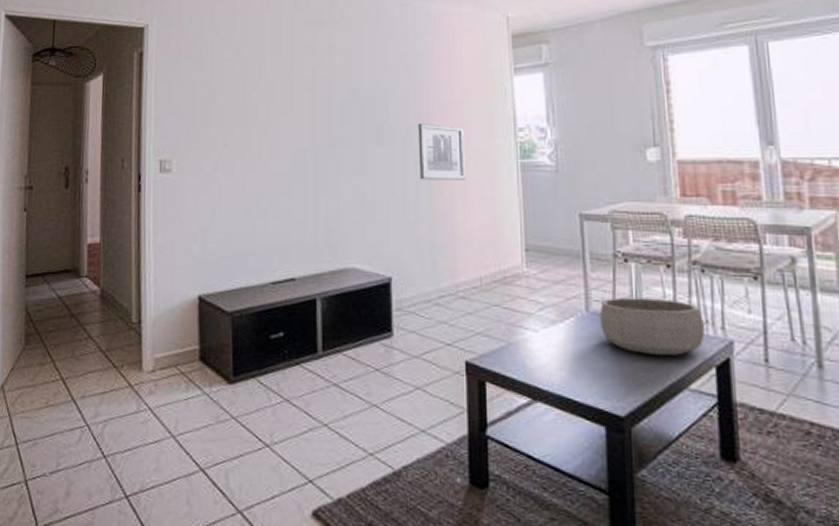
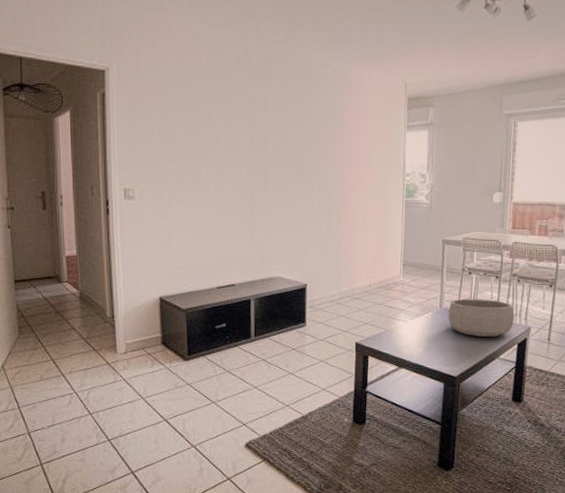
wall art: present [418,124,467,180] -> none [331,167,366,213]

